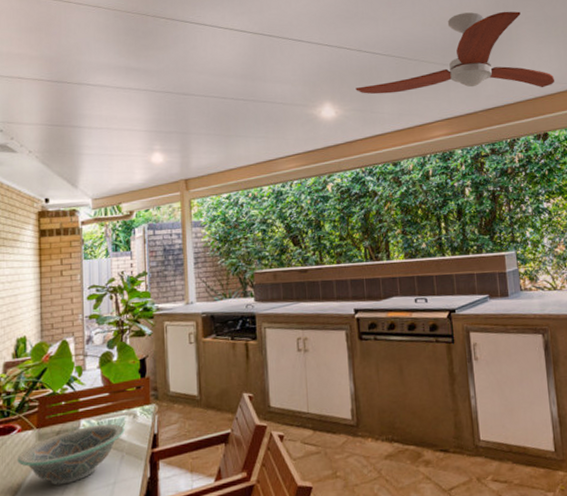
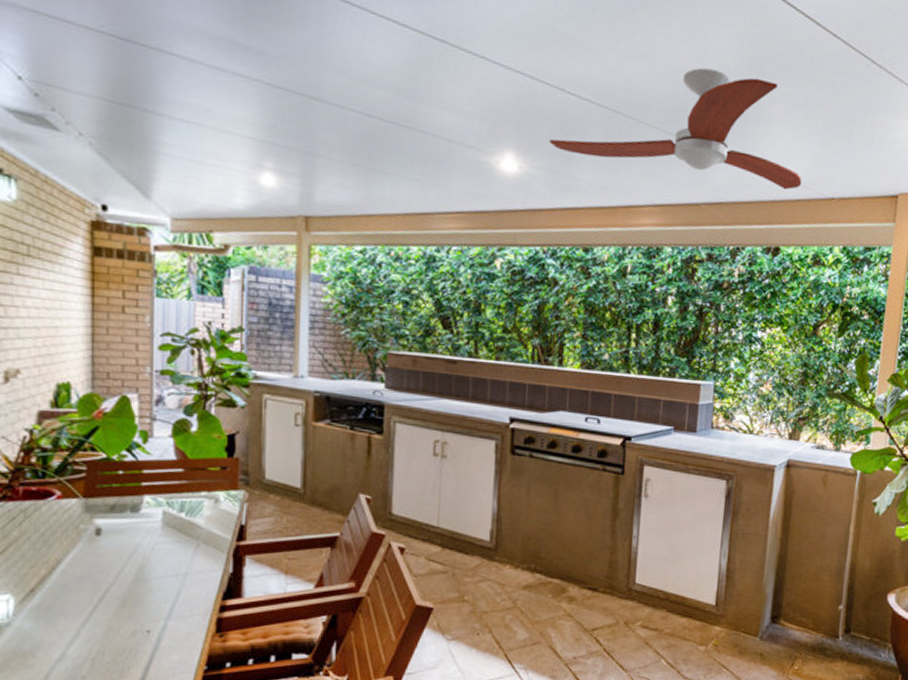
decorative bowl: present [17,423,125,486] -> none [56,504,203,568]

